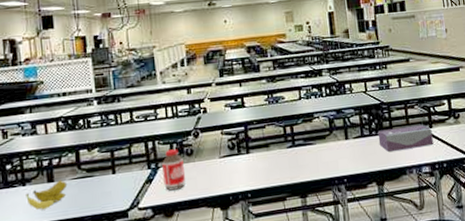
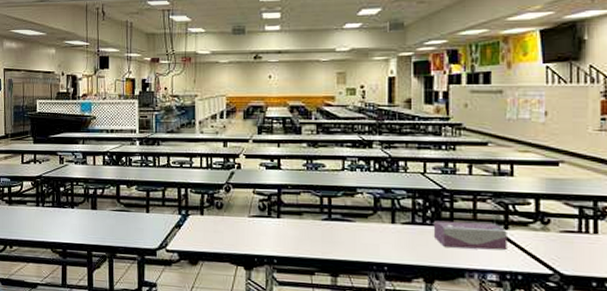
banana: present [26,180,68,210] -> none [73,209,108,233]
bottle: present [162,149,186,191] -> none [192,199,214,240]

